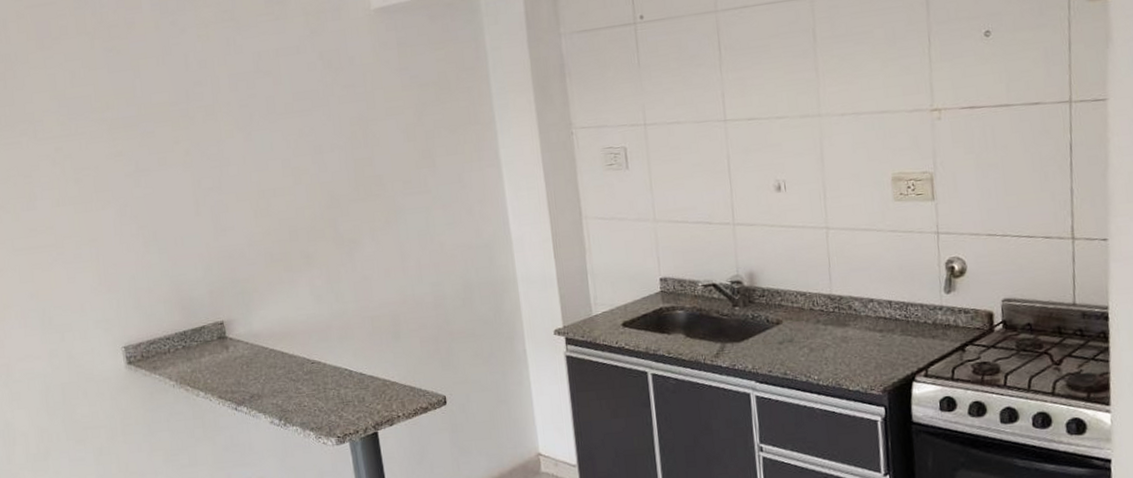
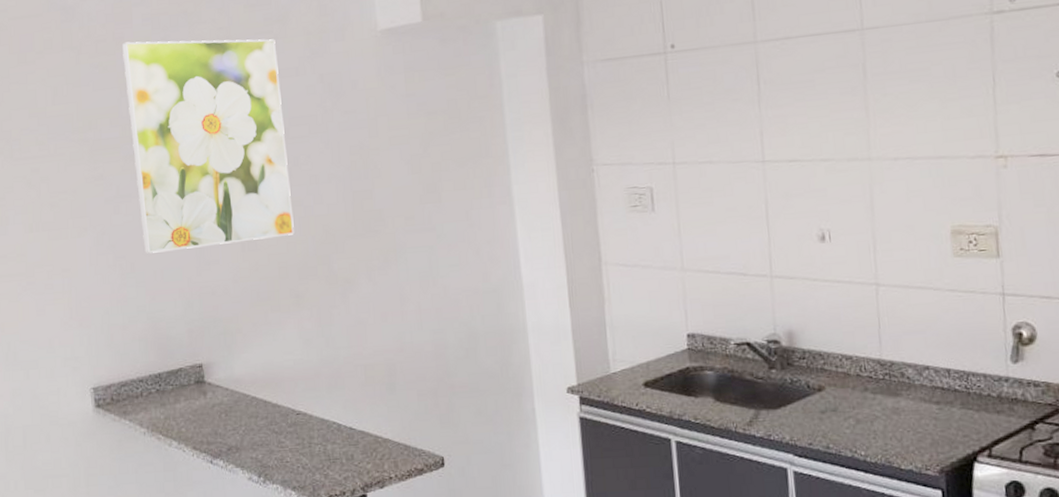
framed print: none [132,20,302,223] -> present [121,39,294,254]

